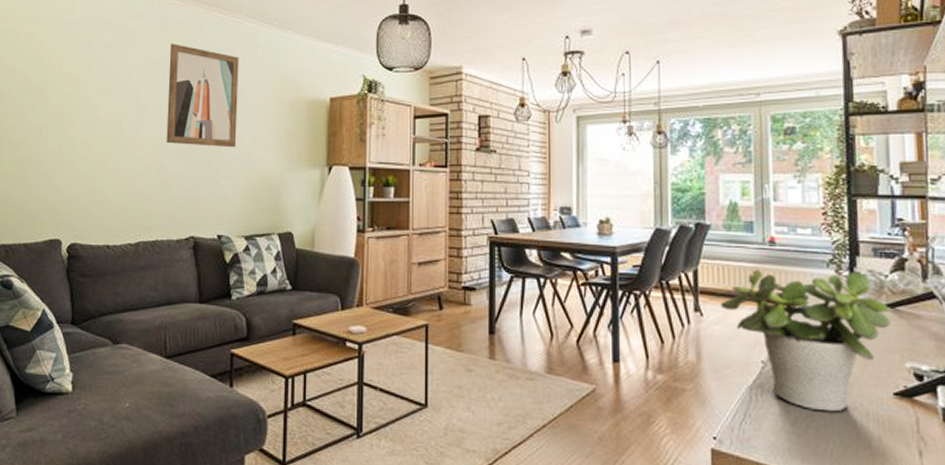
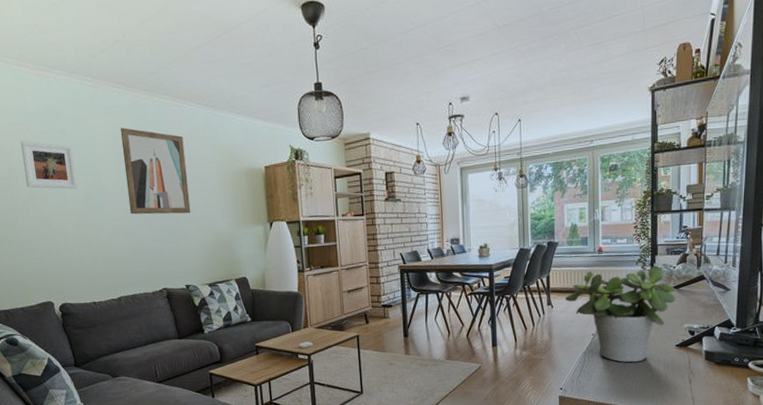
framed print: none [57,52,115,109] -> present [20,141,78,189]

